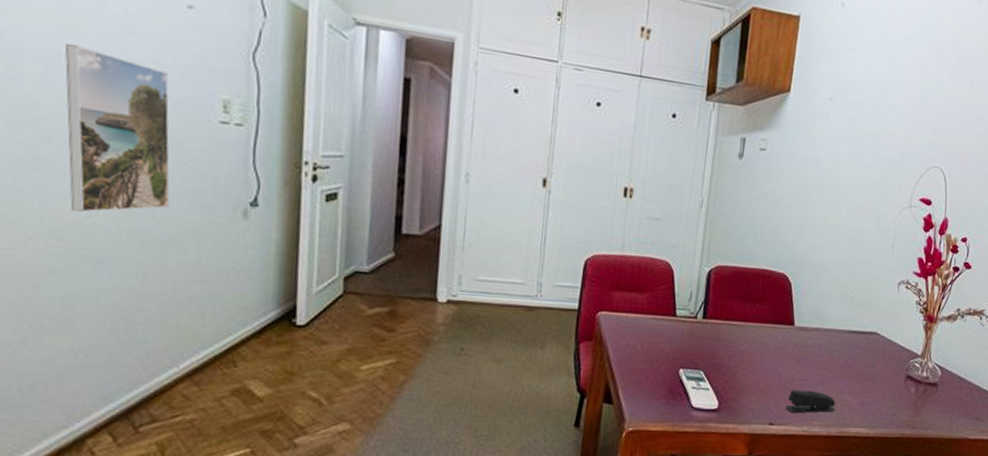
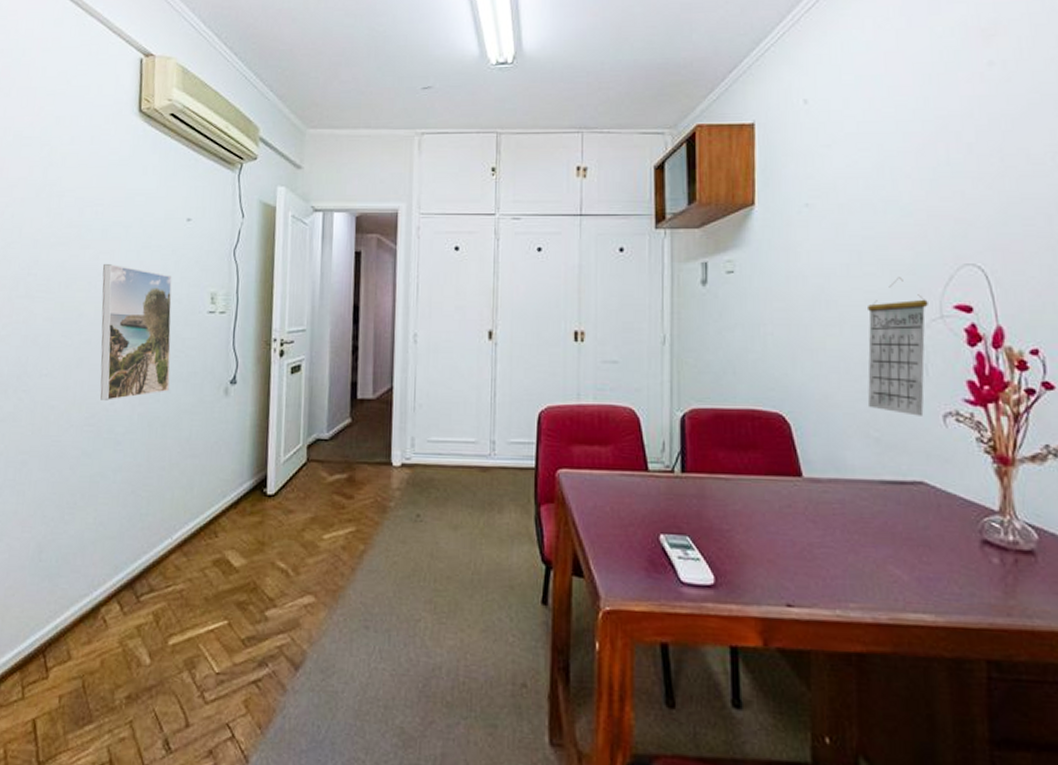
stapler: present [785,389,836,413] -> none [806,560,880,591]
calendar: none [850,171,903,283] -> present [868,277,928,416]

